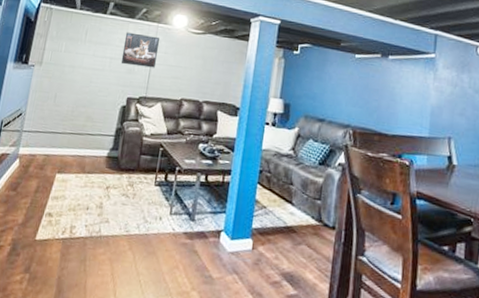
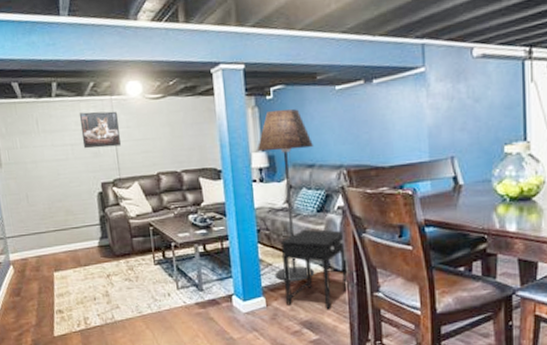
floor lamp: none [266,64,327,230] -> present [256,109,315,281]
side table: none [272,178,342,266] -> present [280,229,349,310]

